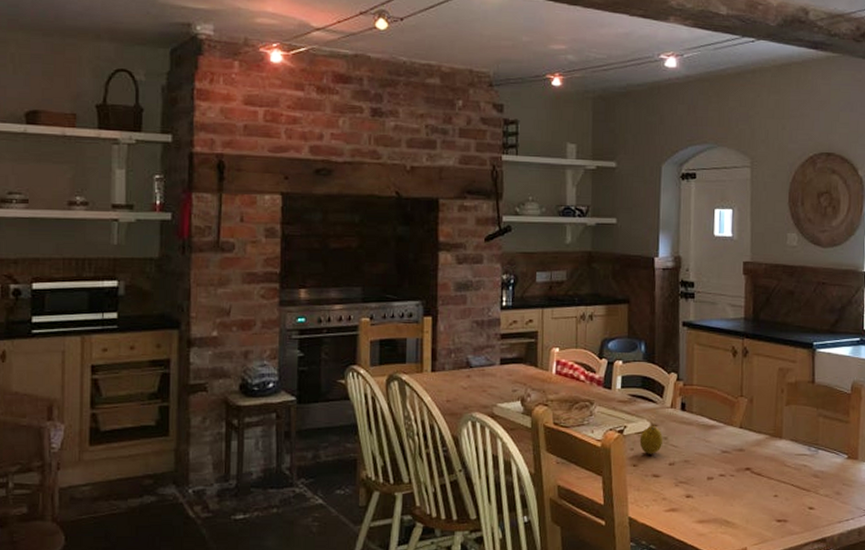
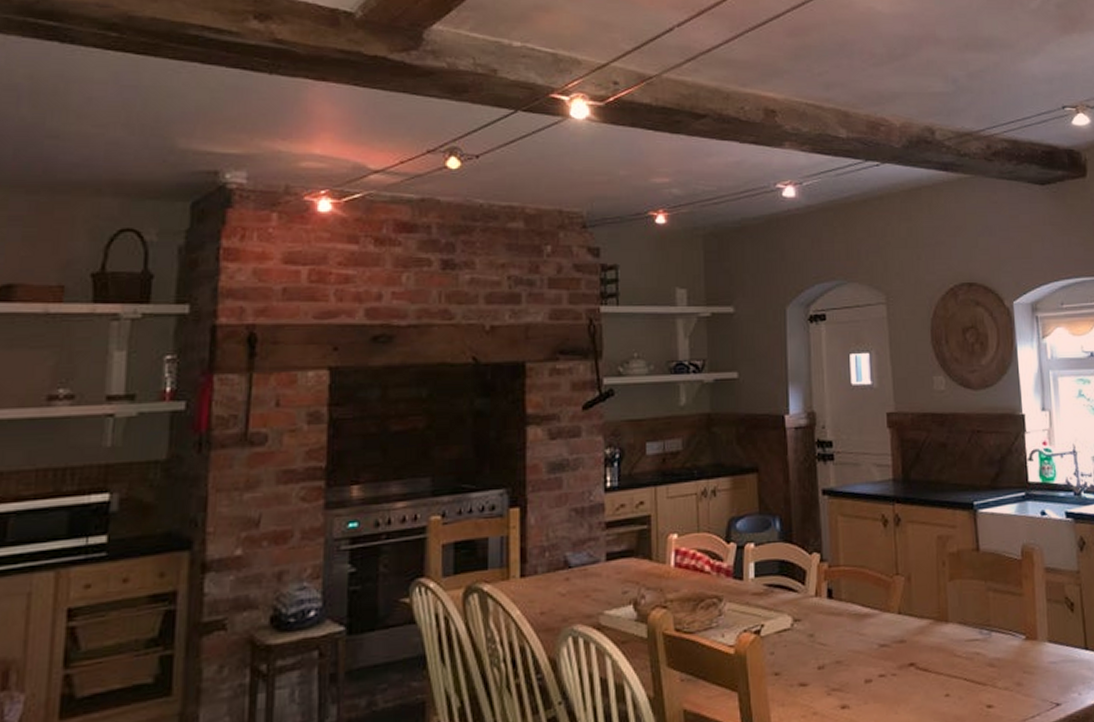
fruit: present [639,425,664,454] -> none [780,620,810,658]

